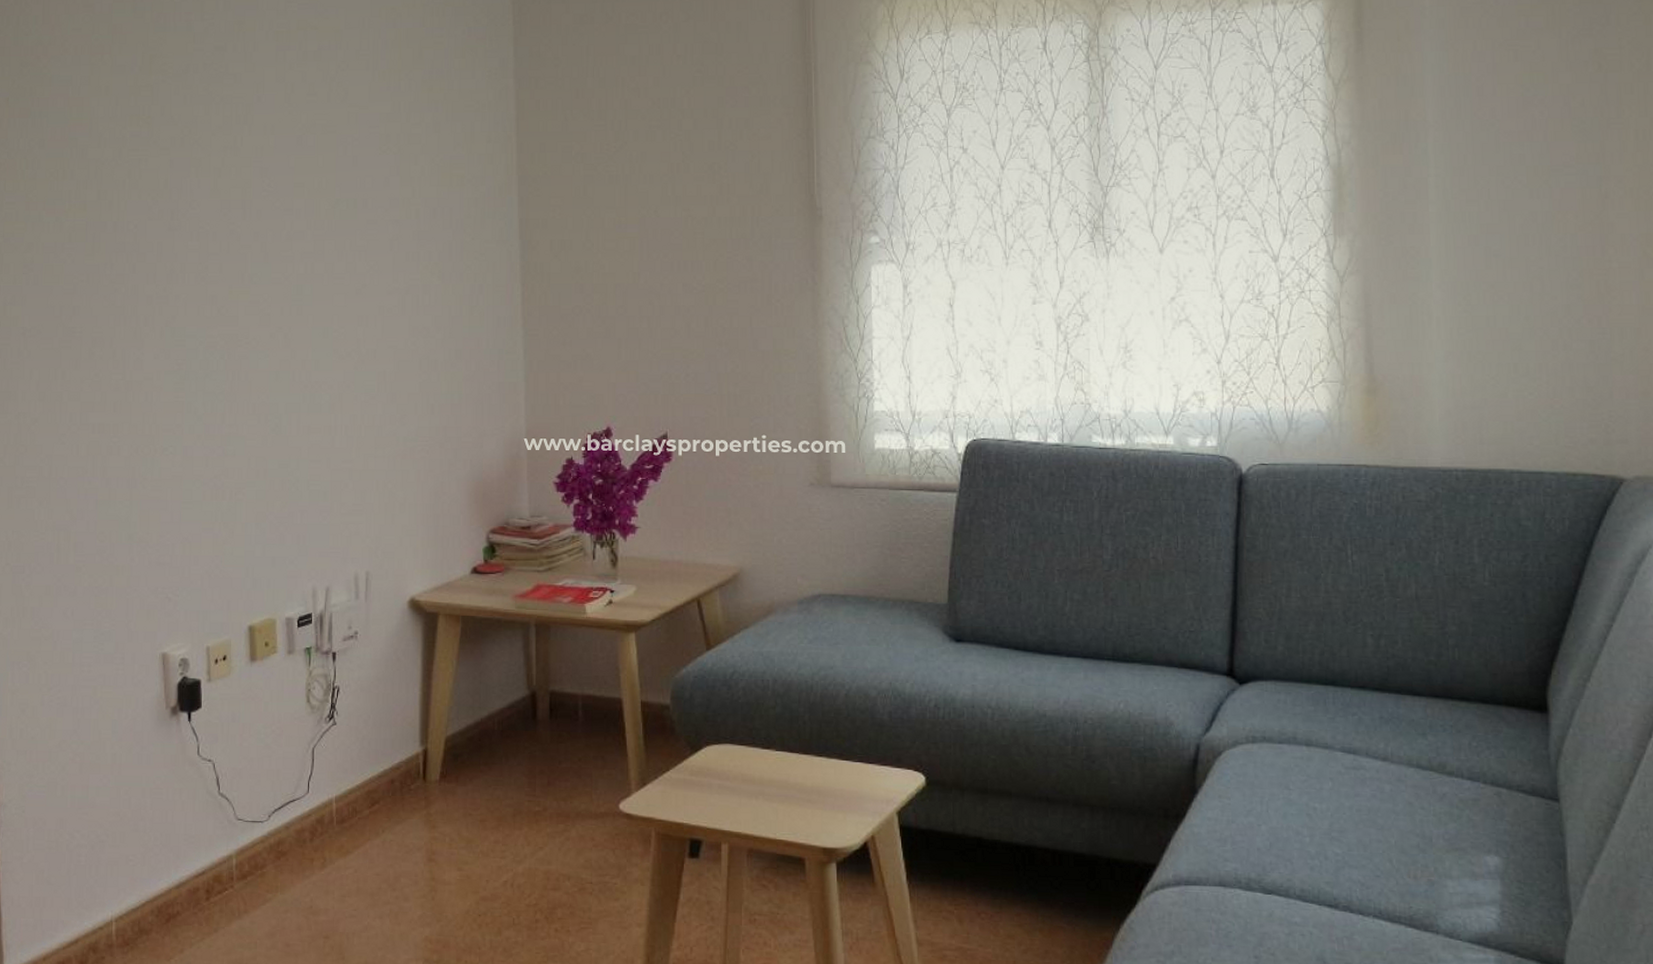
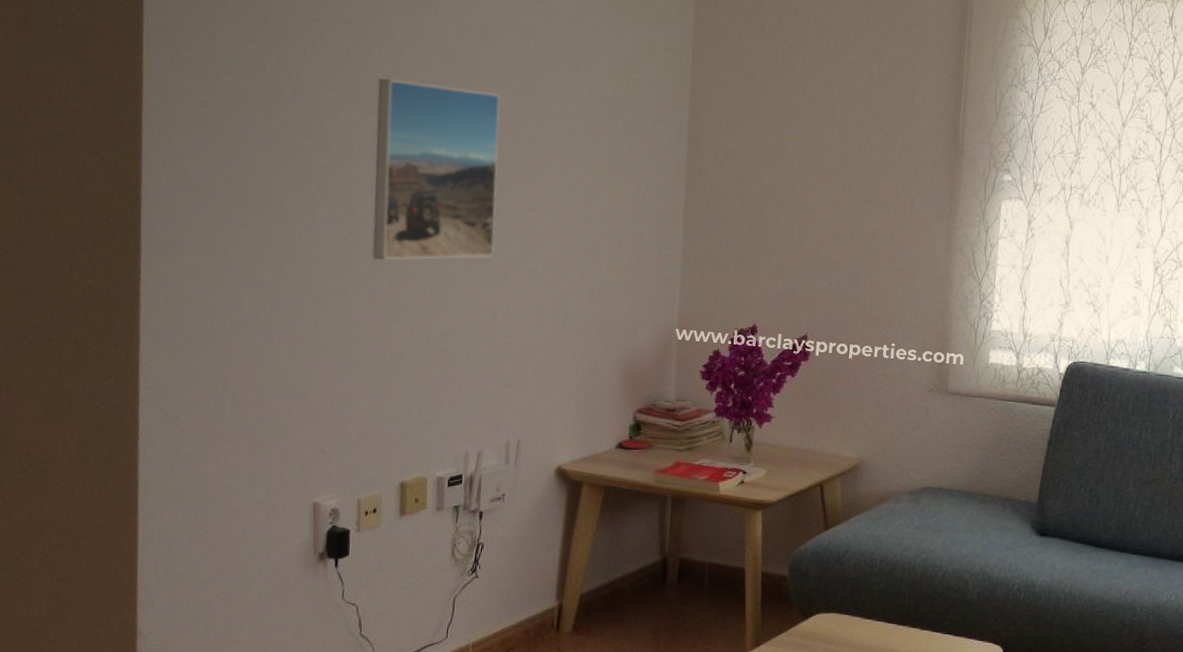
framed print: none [197,202,328,392] -> present [372,78,501,261]

